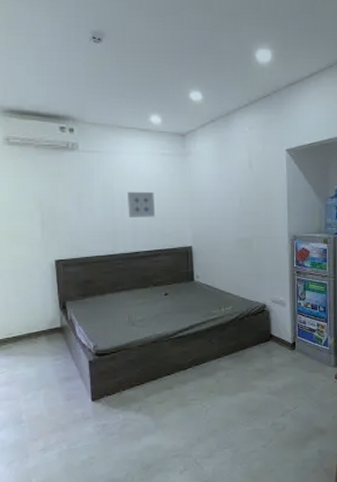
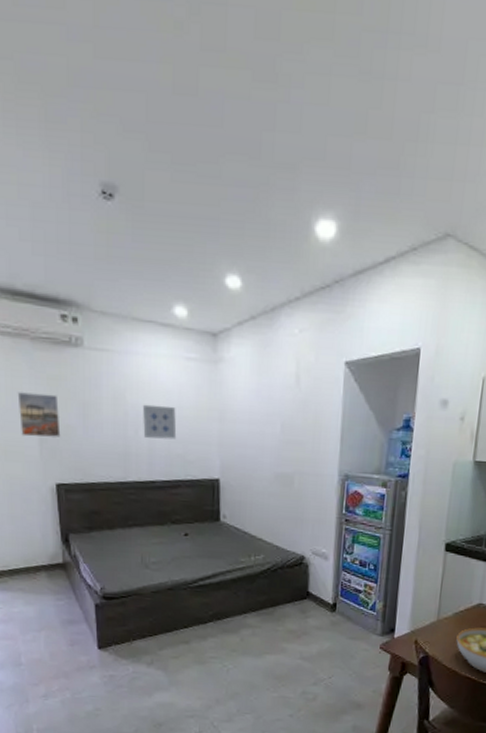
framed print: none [23,188,59,223] -> present [17,392,61,437]

